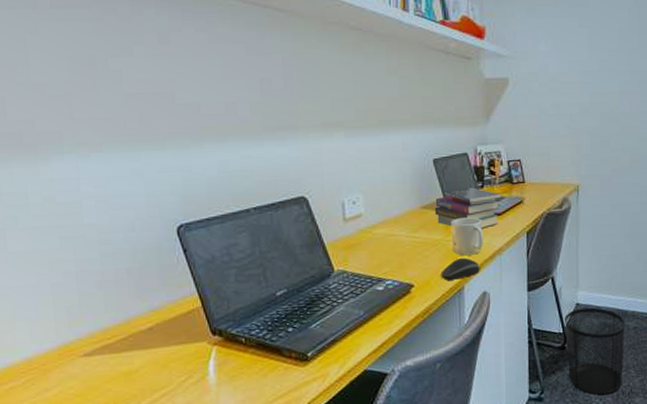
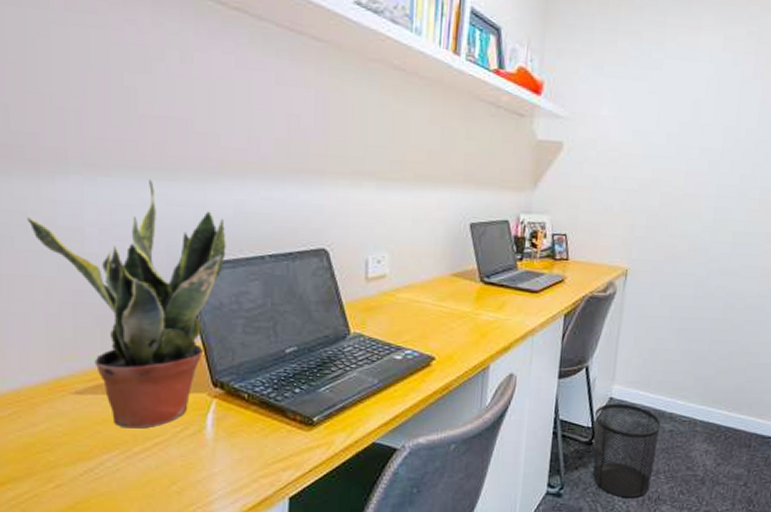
potted plant: none [29,151,214,384] -> present [28,180,226,429]
books: present [434,187,501,229] -> none [465,258,541,305]
computer mouse: present [441,257,480,280] -> none [465,333,509,357]
mug: present [451,217,484,256] -> none [480,291,517,333]

